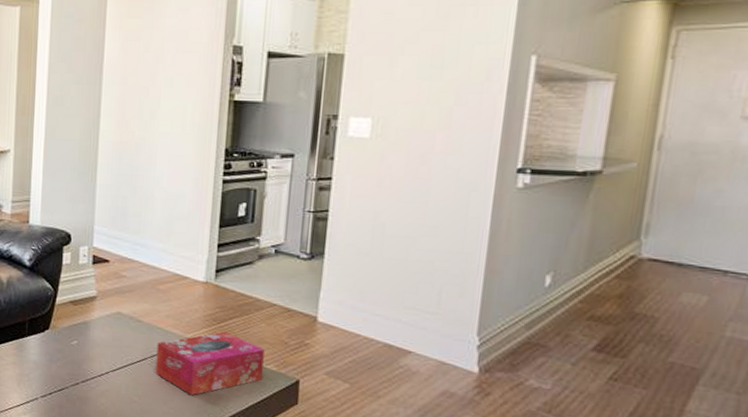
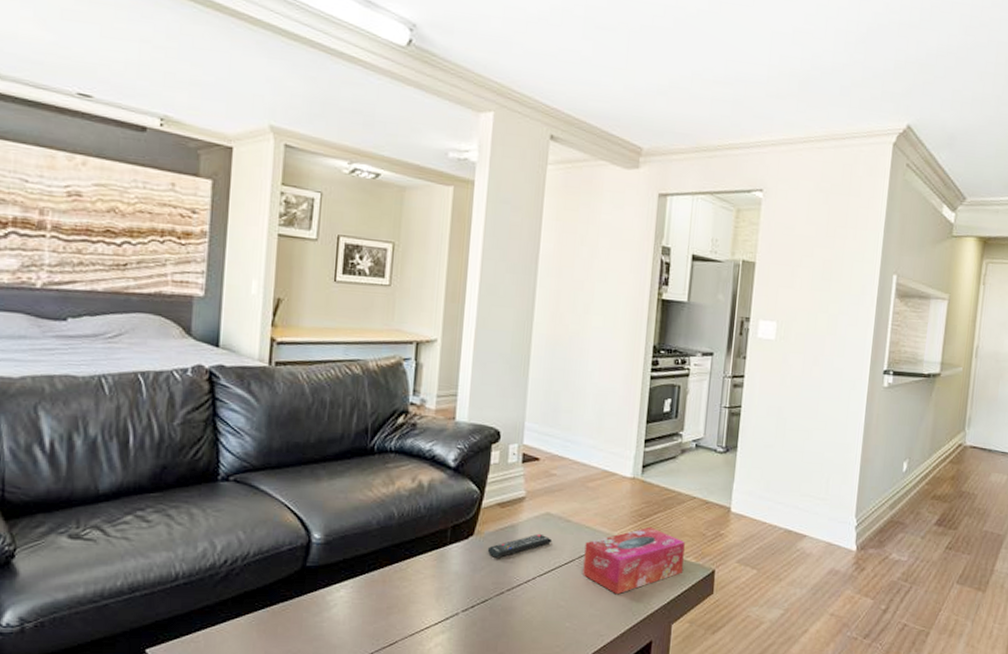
remote control: none [62,331,124,351] -> present [487,533,553,558]

